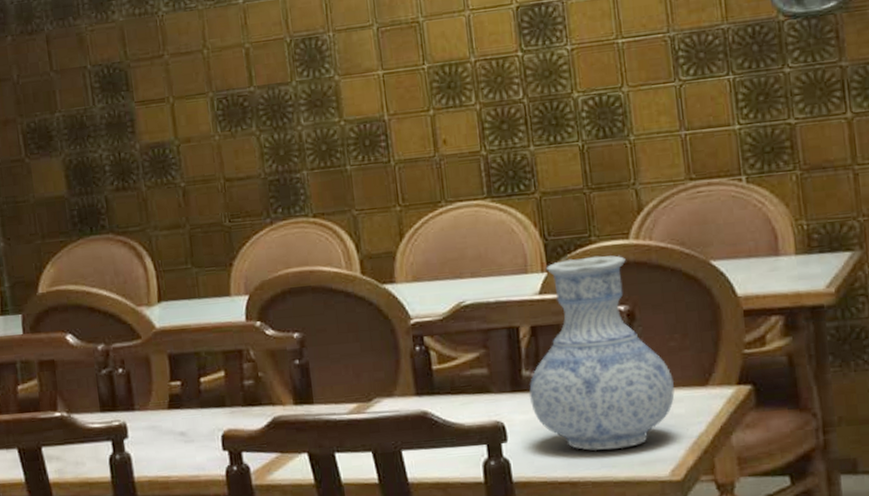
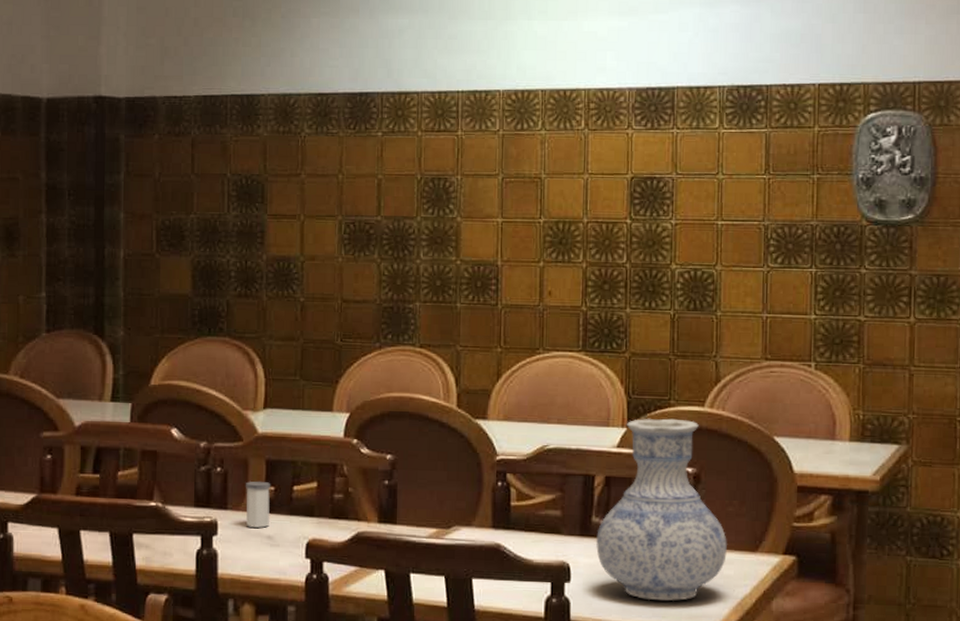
salt shaker: none [149,377,181,426] -> present [245,481,271,528]

